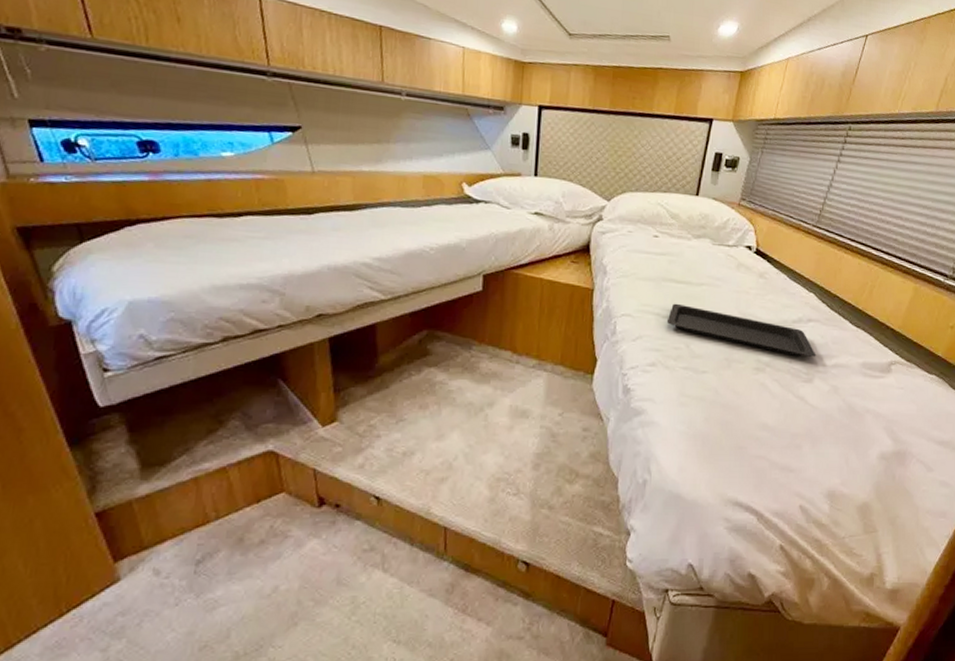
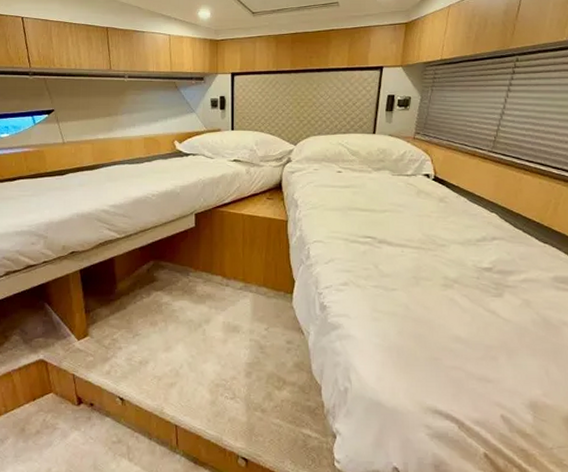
serving tray: present [668,303,816,357] -> none [356,229,504,274]

